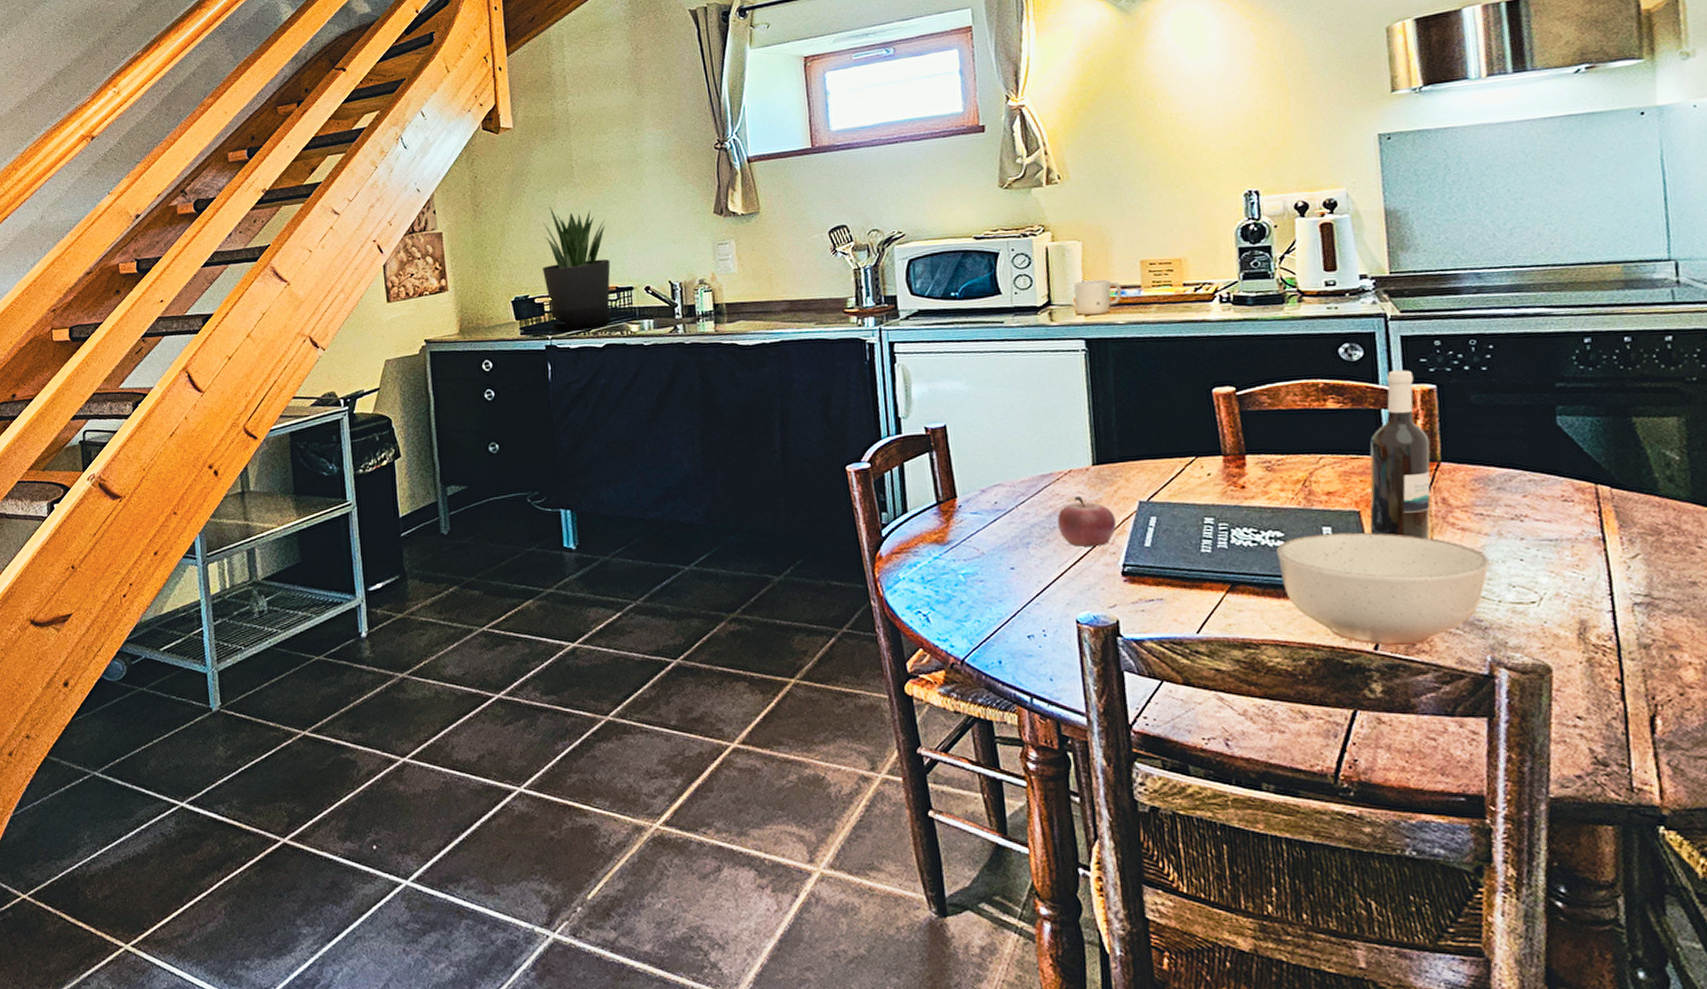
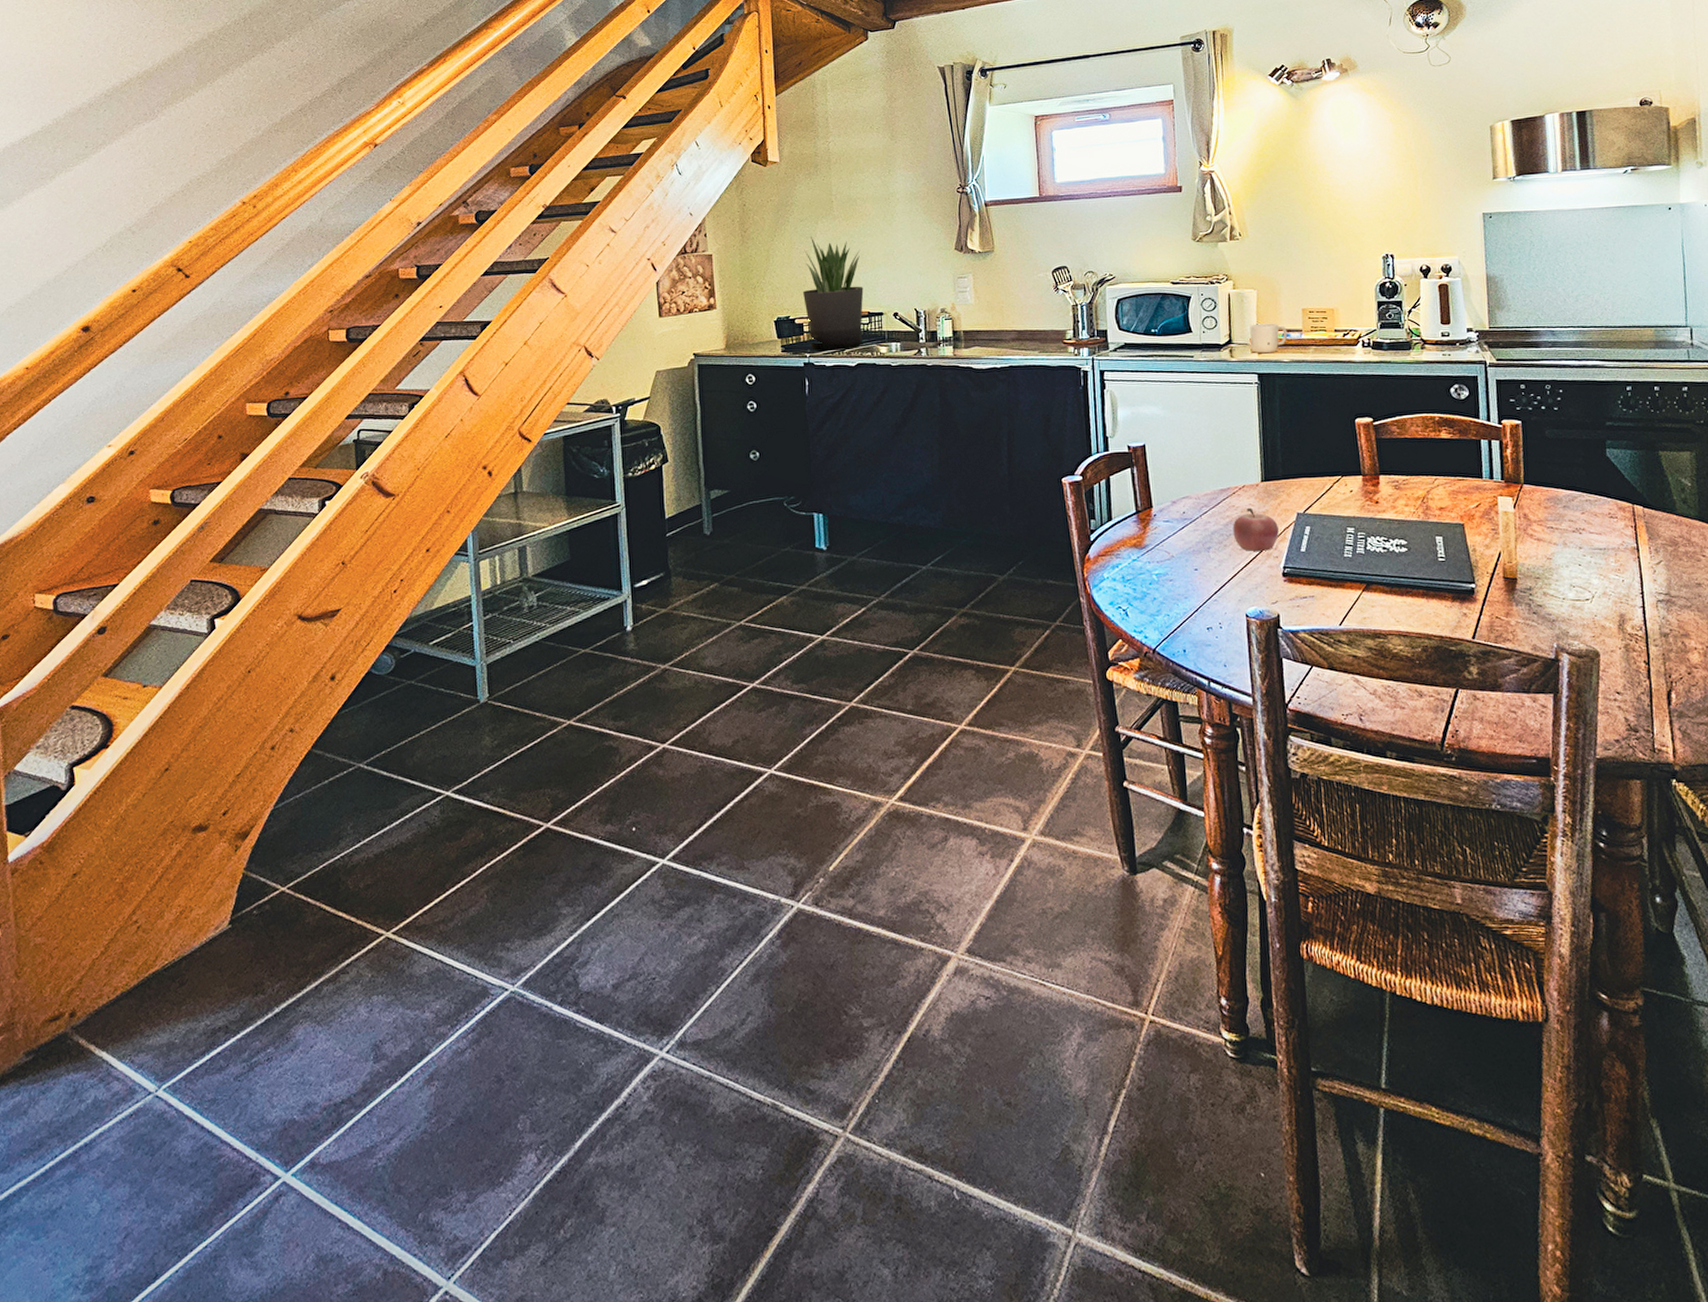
bowl: present [1277,532,1490,646] -> none [1401,541,1557,636]
wine bottle: present [1369,370,1431,540] -> none [1470,408,1517,548]

